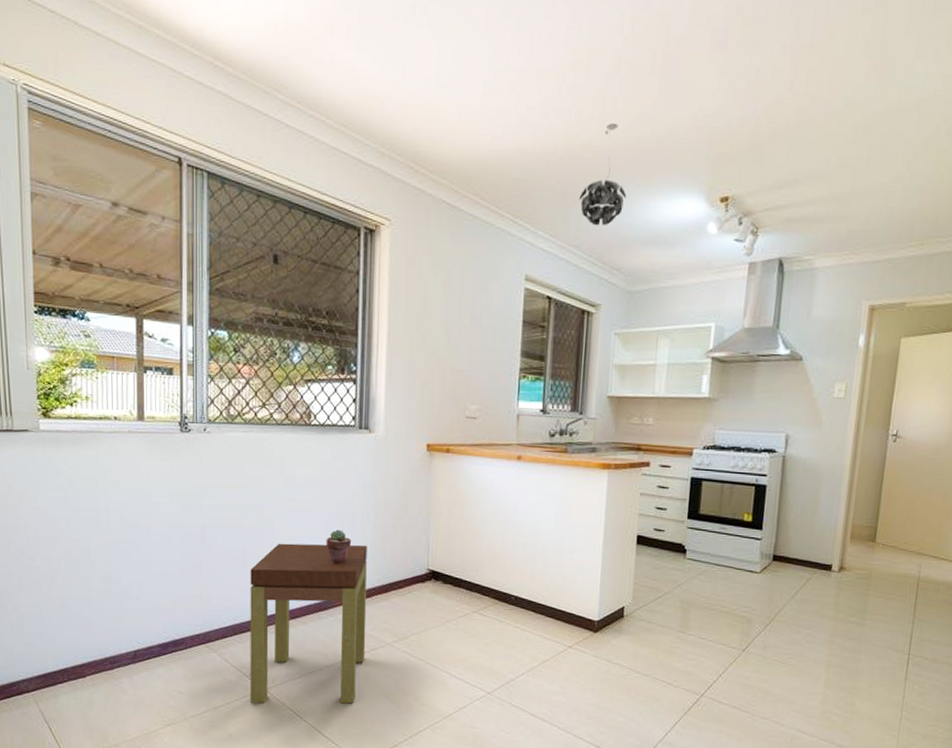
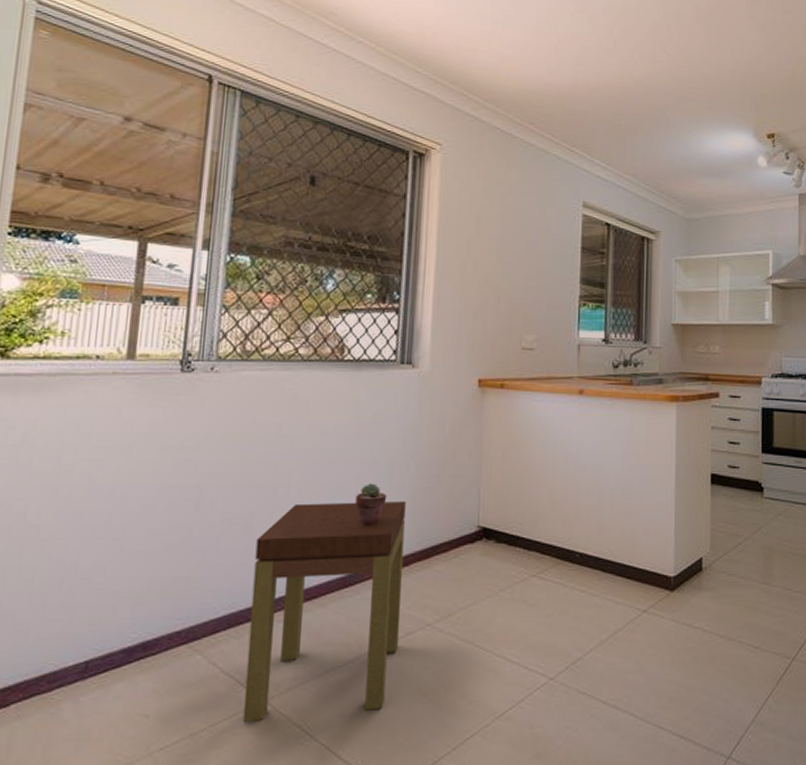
pendant light: present [579,122,627,226] -> none [634,63,680,157]

